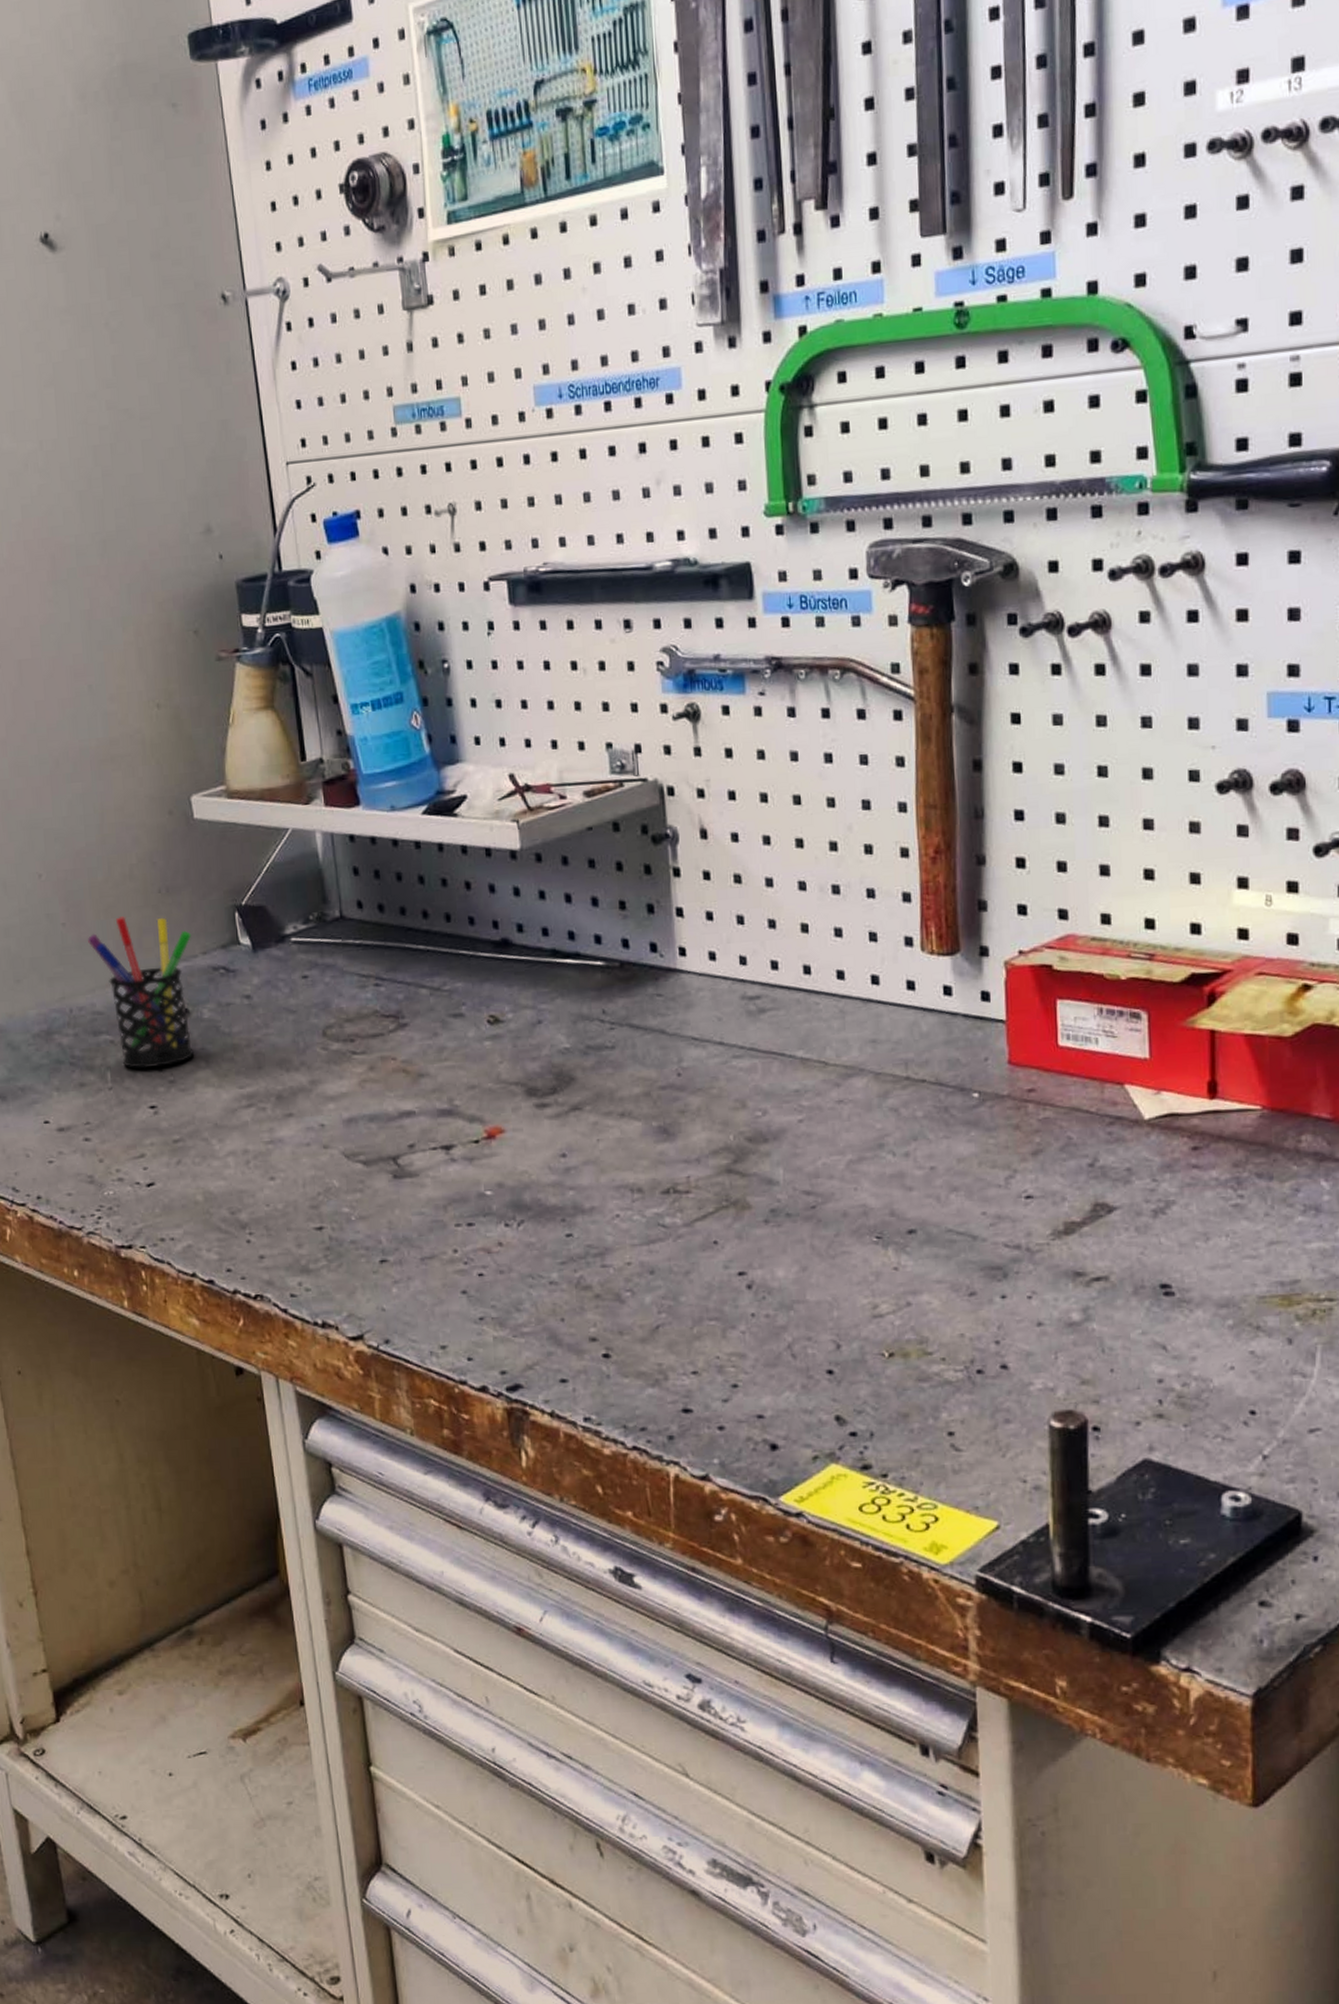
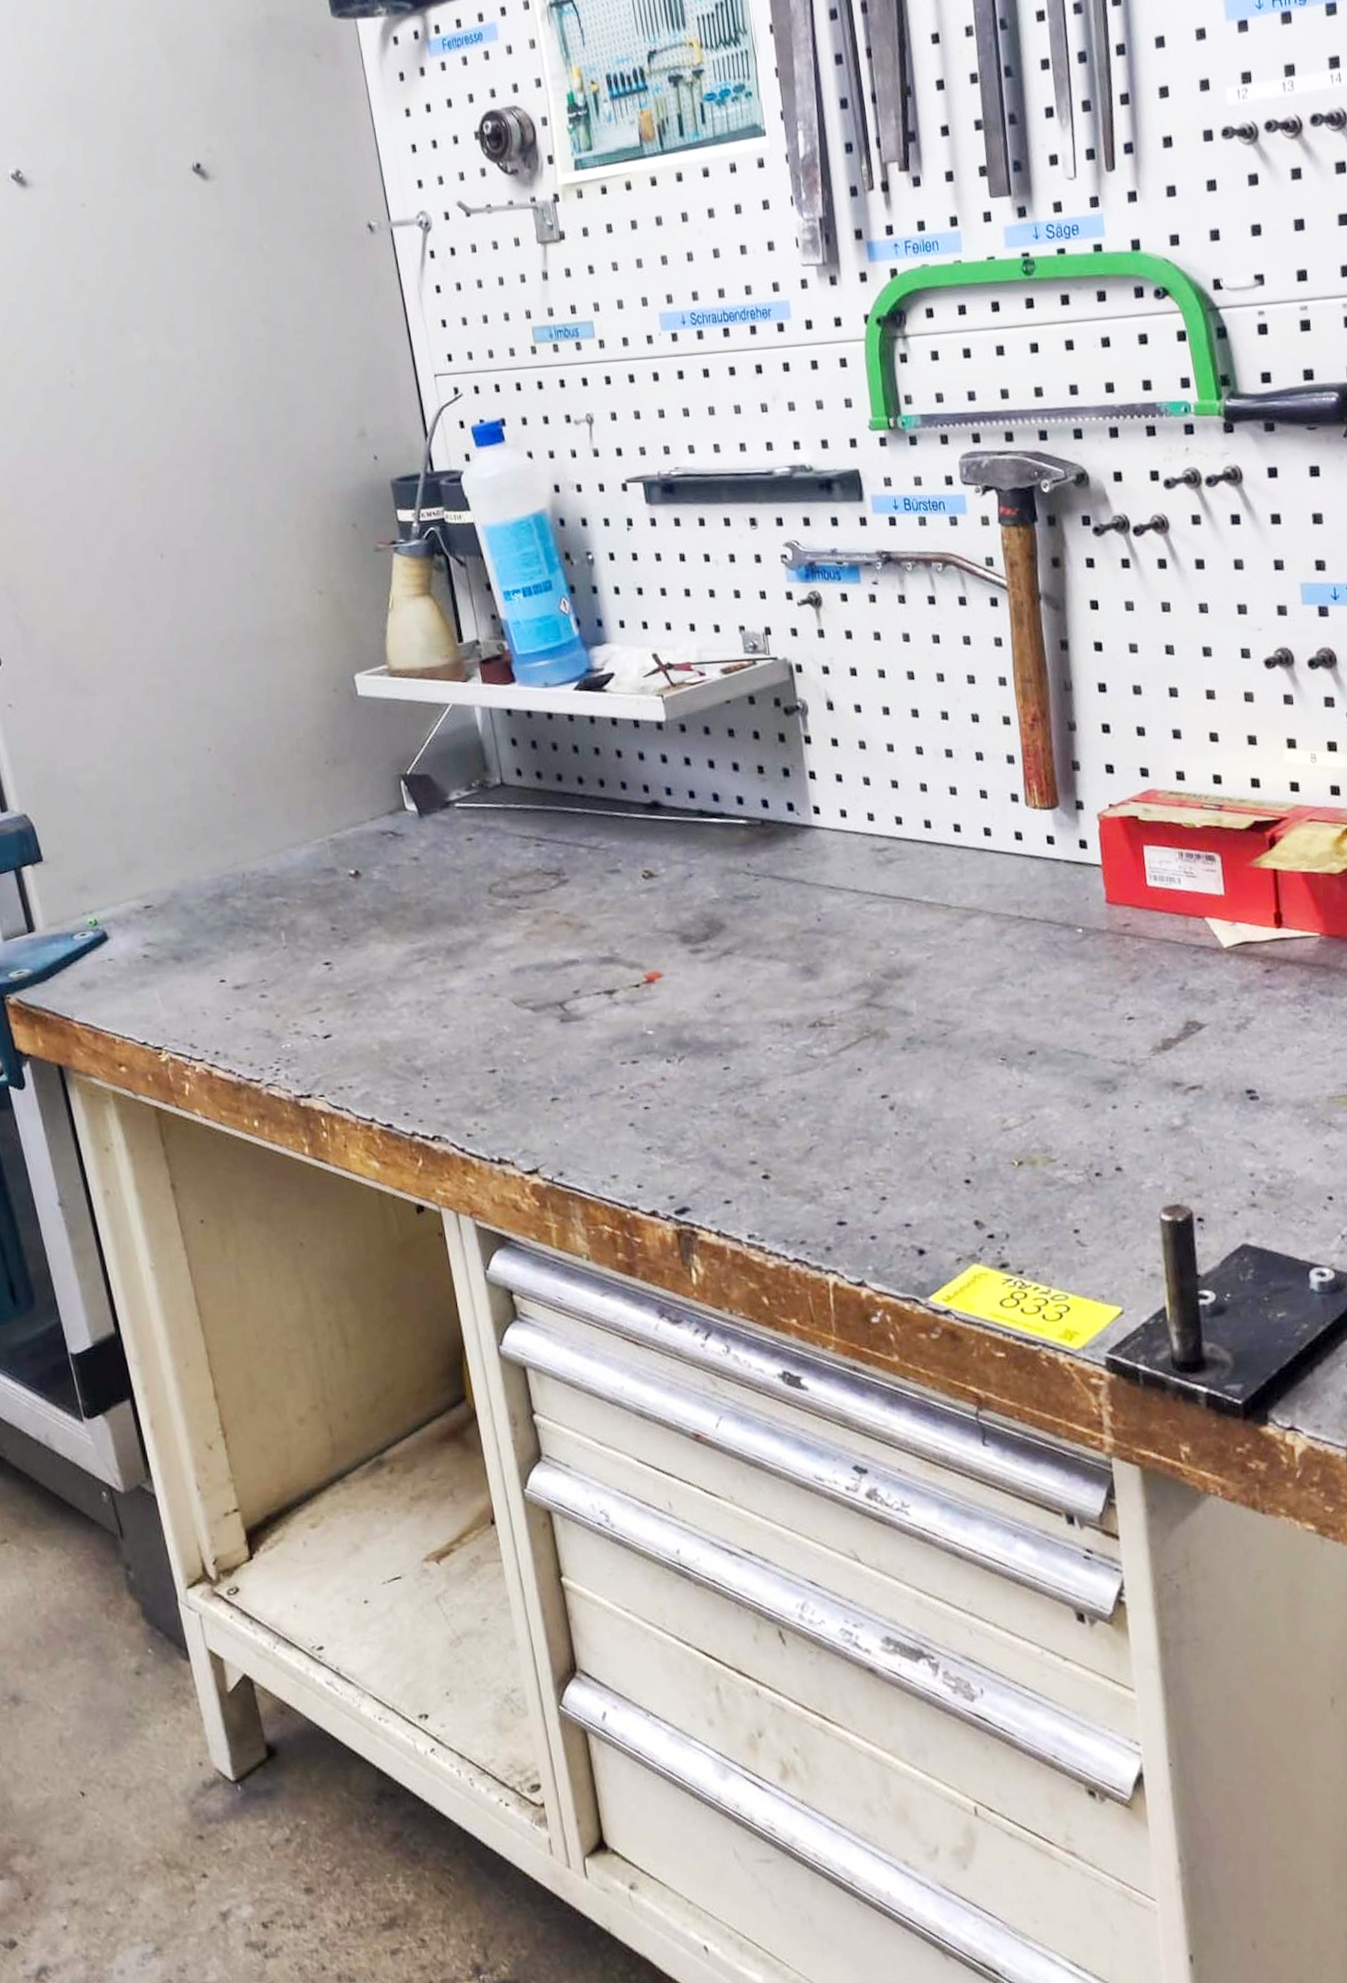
pen holder: present [88,916,194,1069] -> none [258,786,365,928]

